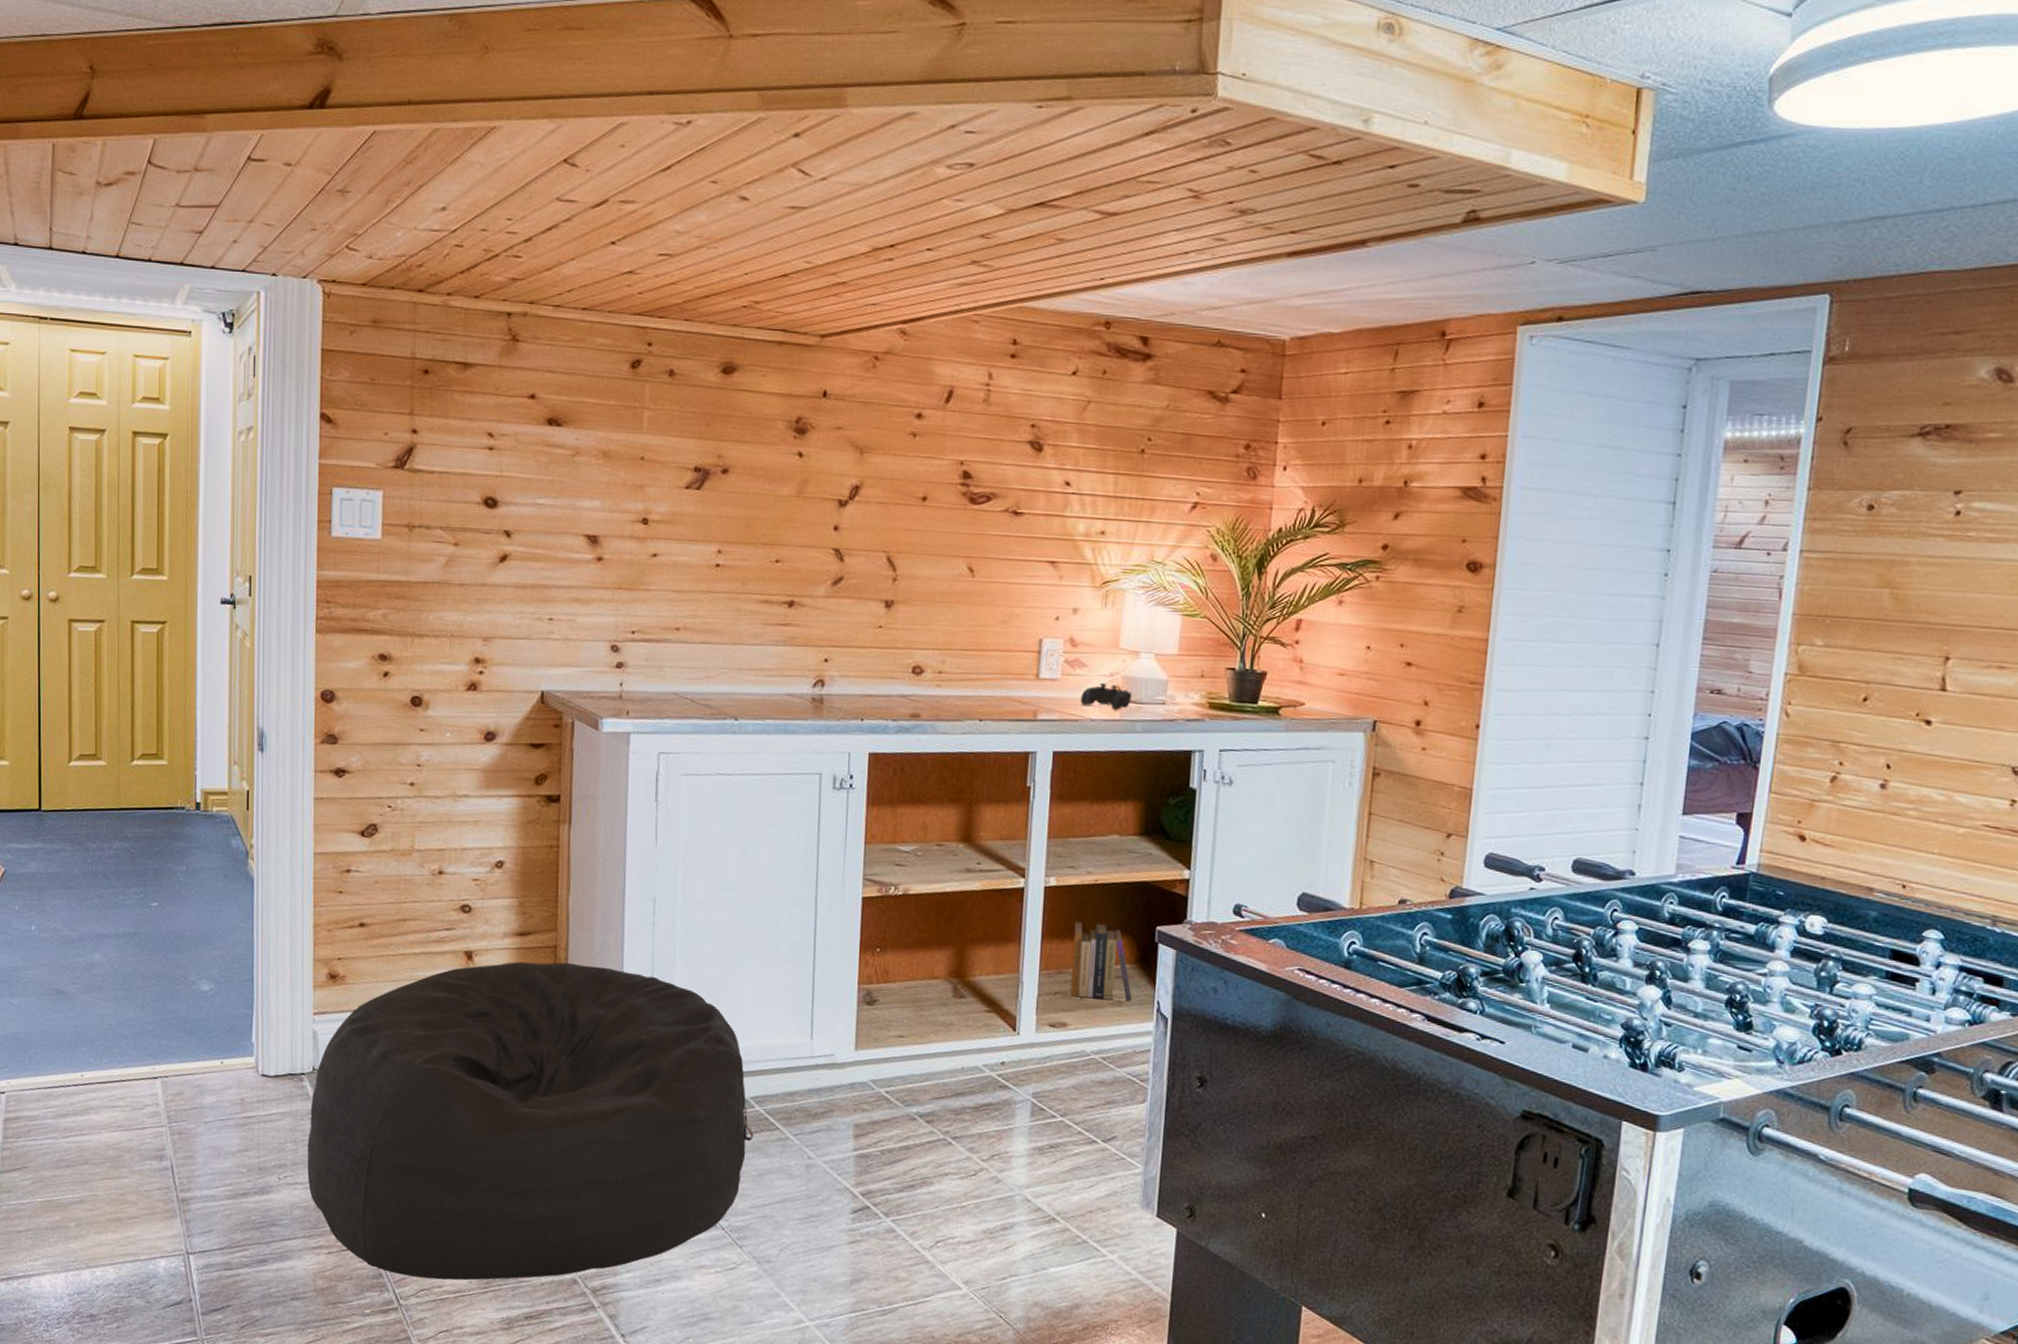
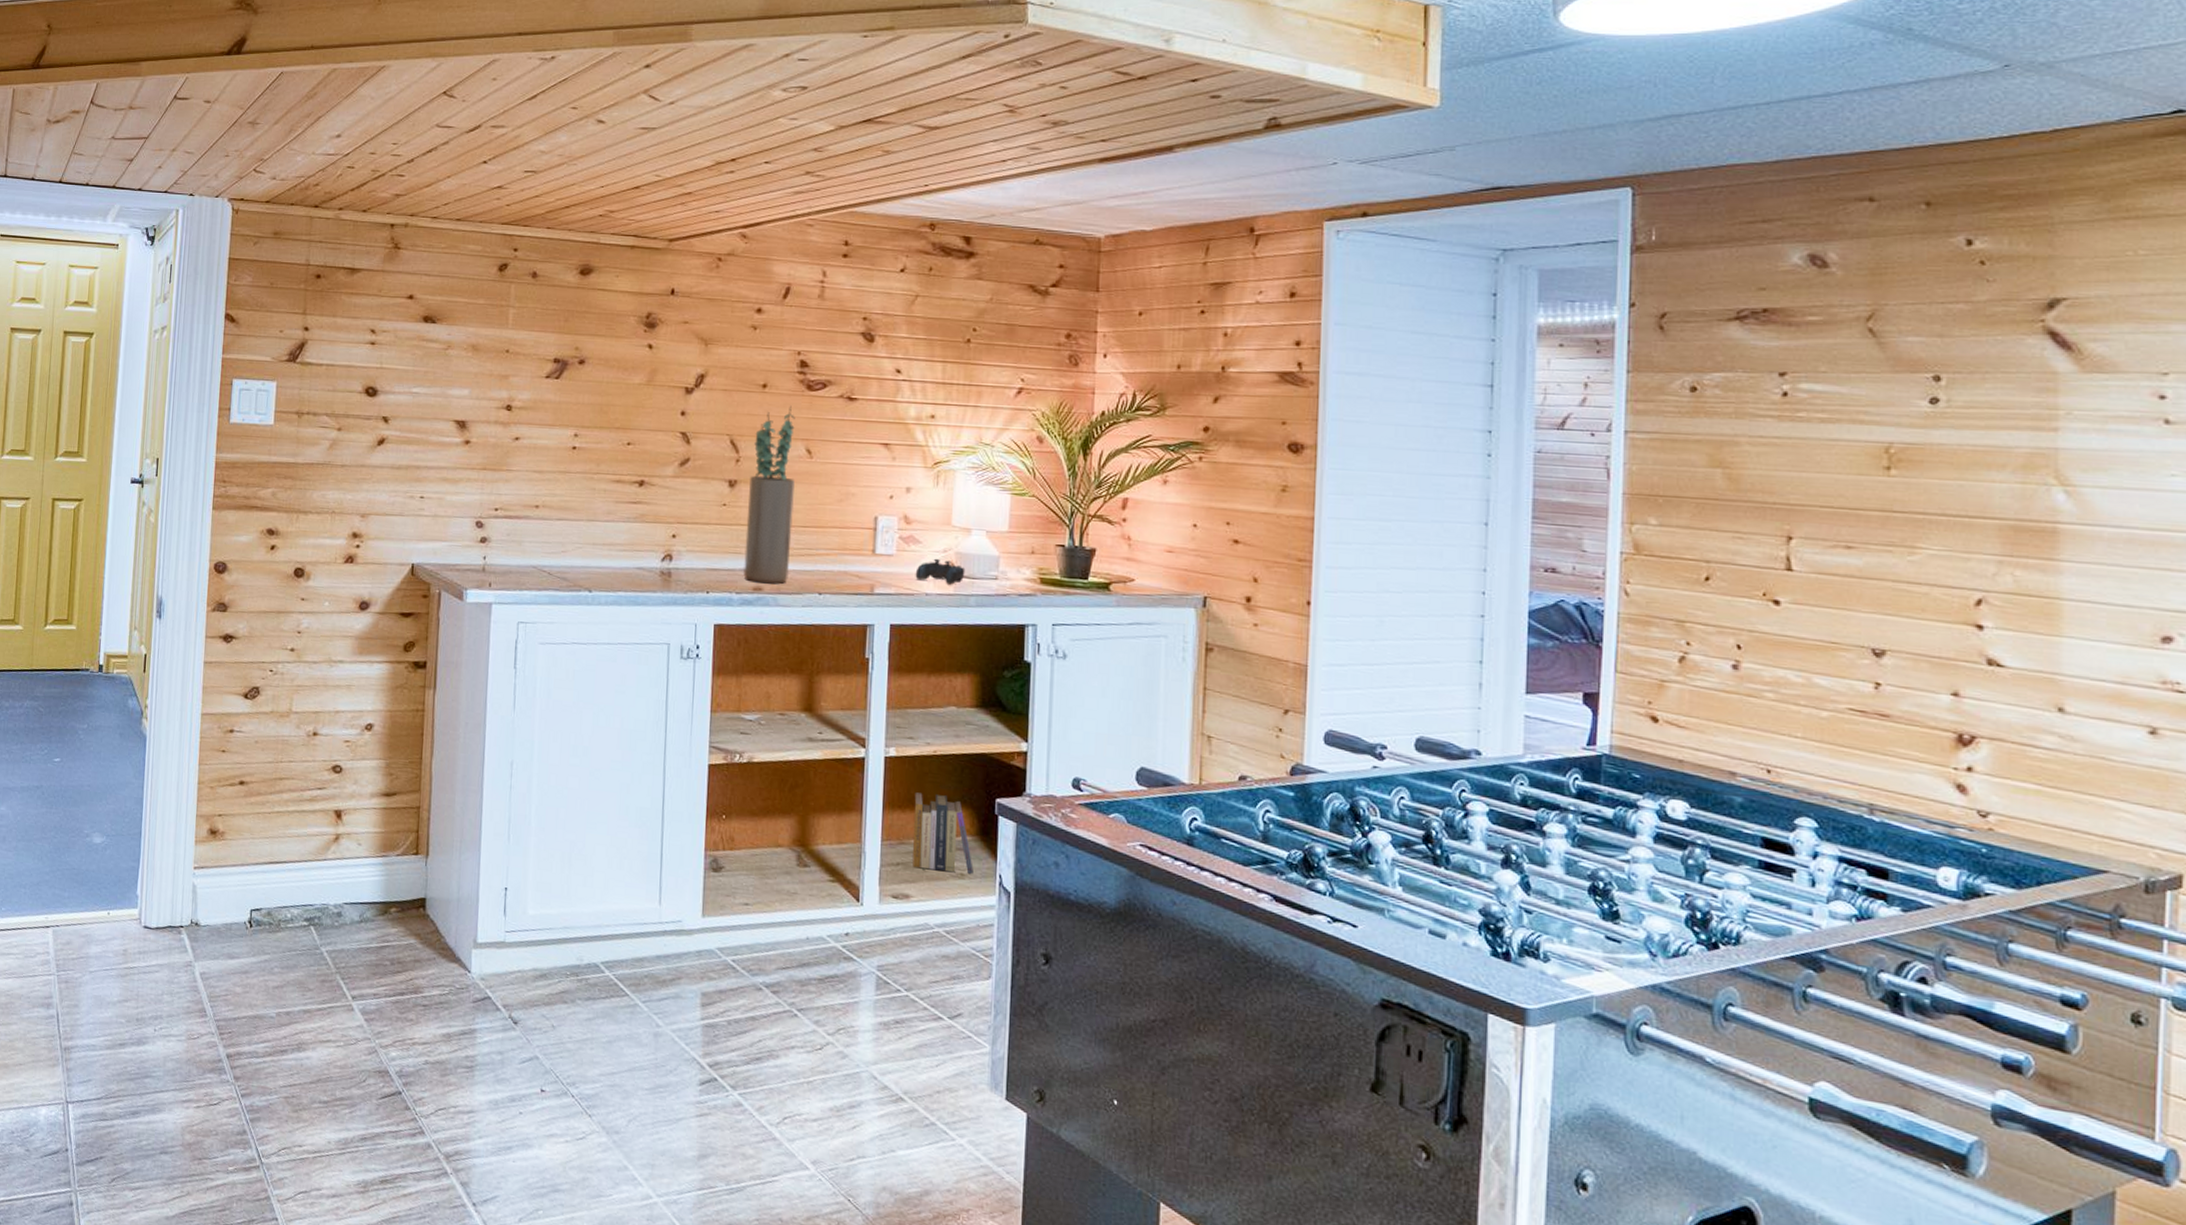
bean bag chair: present [307,961,754,1281] -> none [181,821,604,1141]
vase: none [900,520,957,711] -> present [743,405,795,584]

